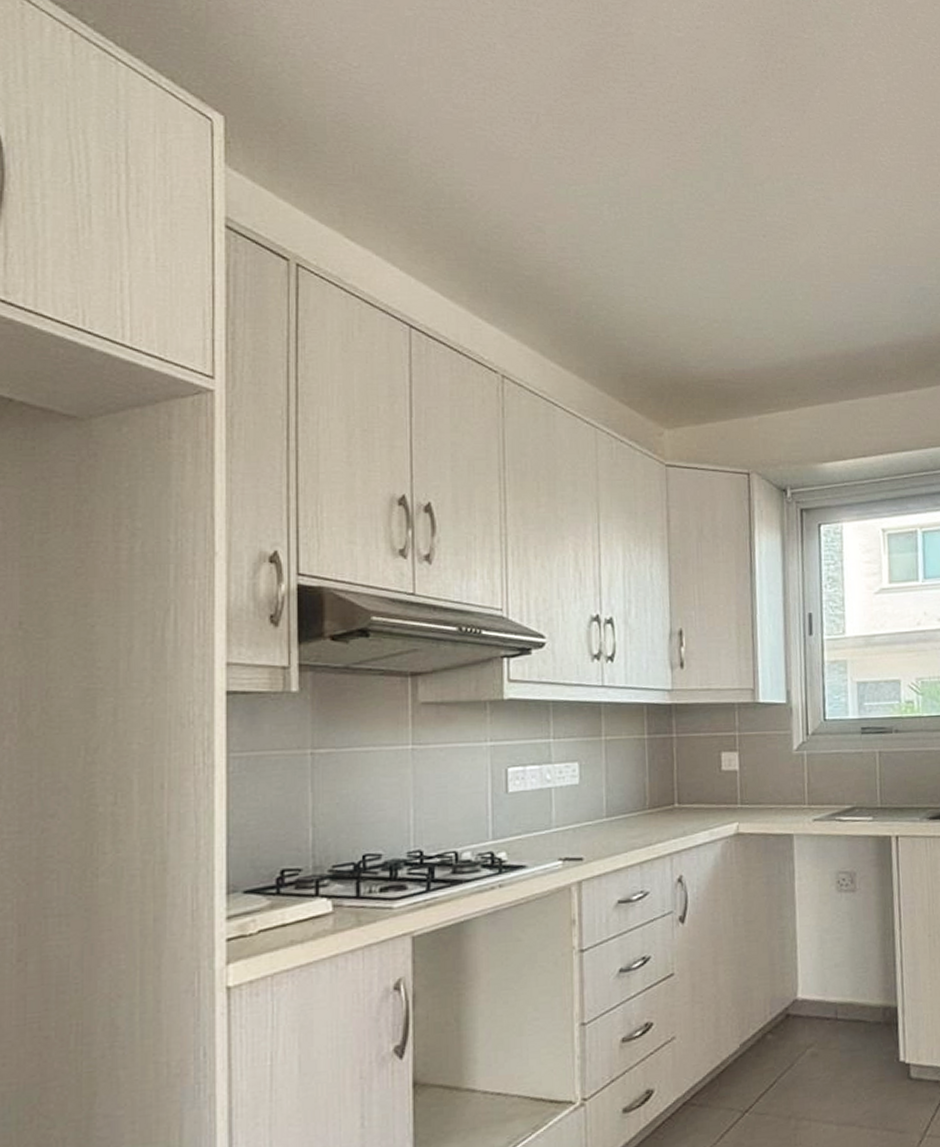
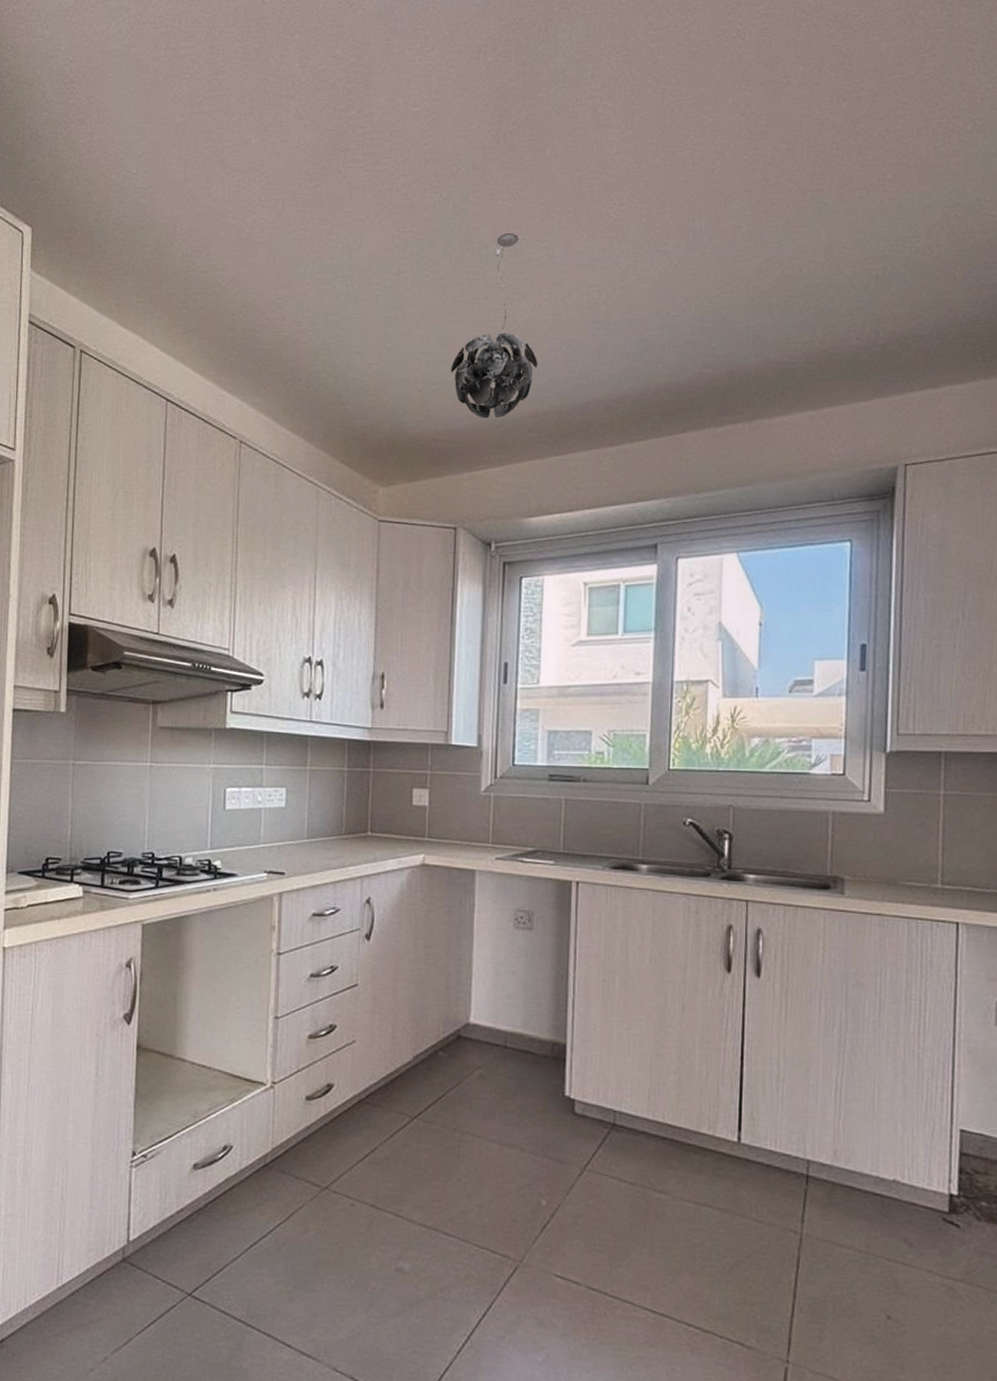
pendant light: none [733,171,821,360] -> present [451,232,537,419]

